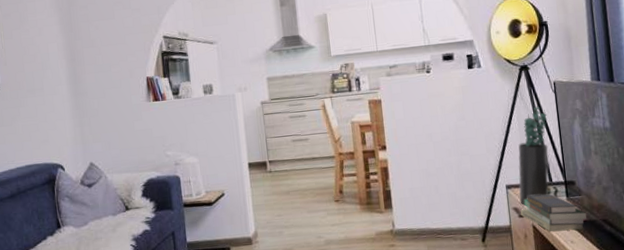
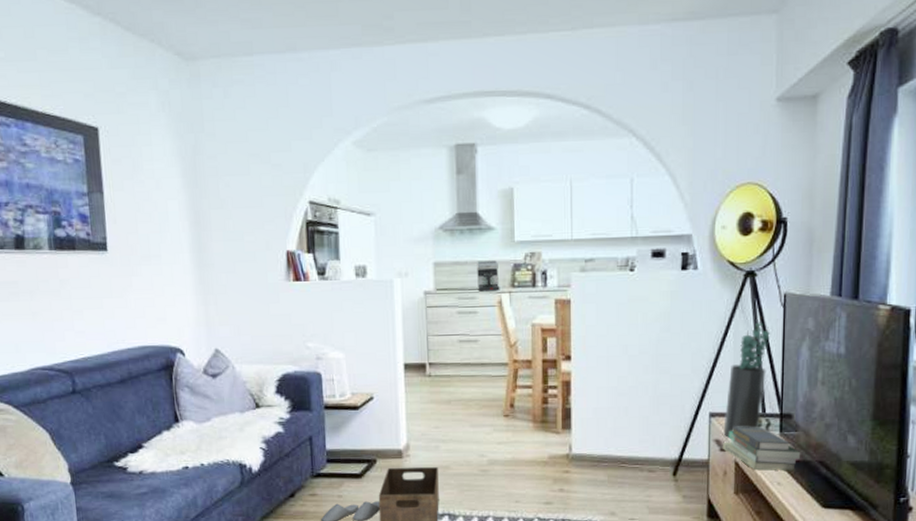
coffee maker: none [302,72,323,98] -> present [477,260,500,291]

